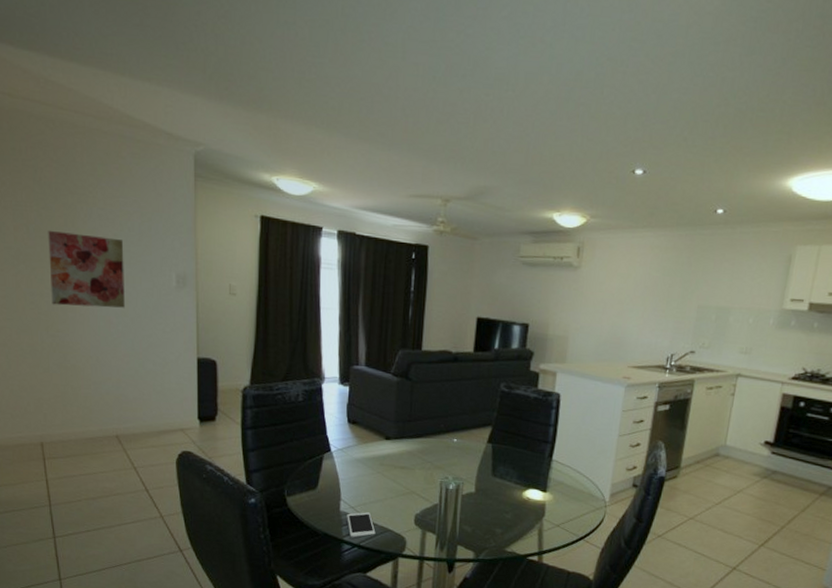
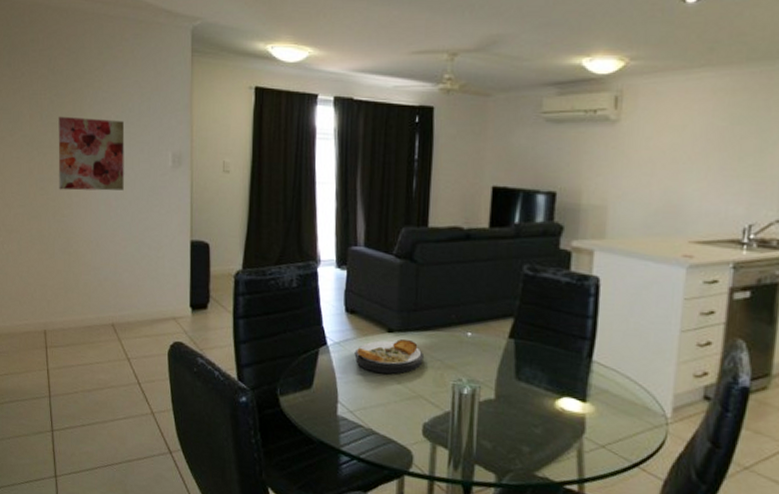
cell phone: present [347,512,376,538] -> none [345,417,378,449]
plate: none [356,445,416,475] -> present [354,338,423,374]

